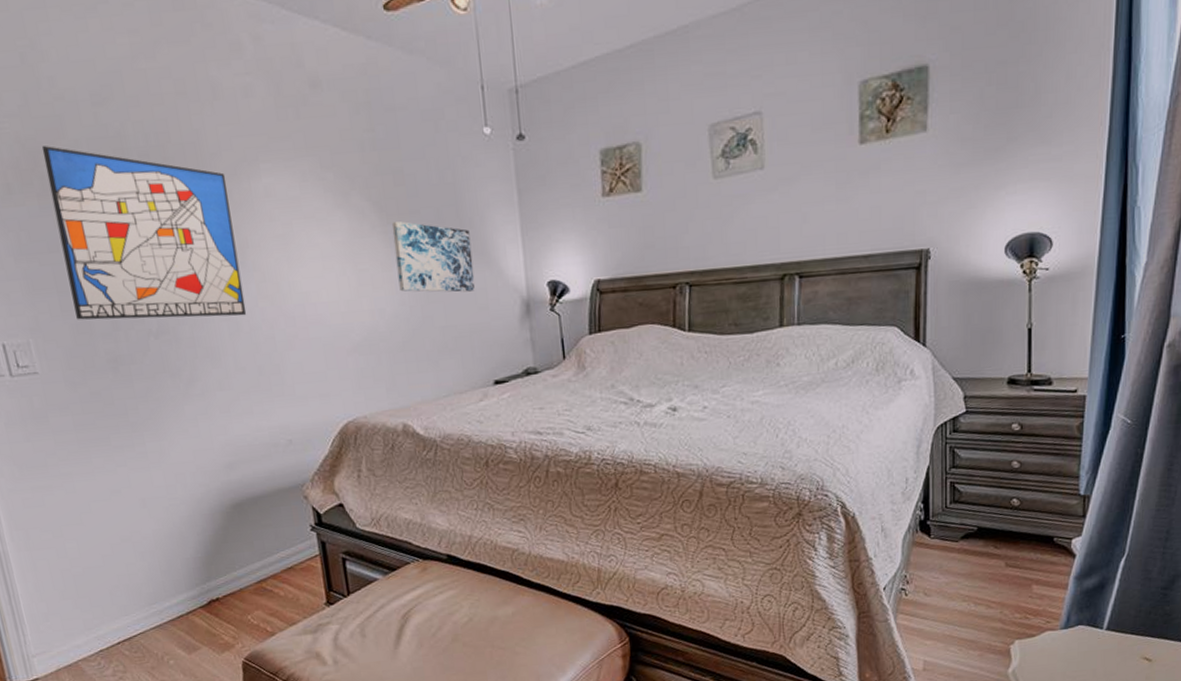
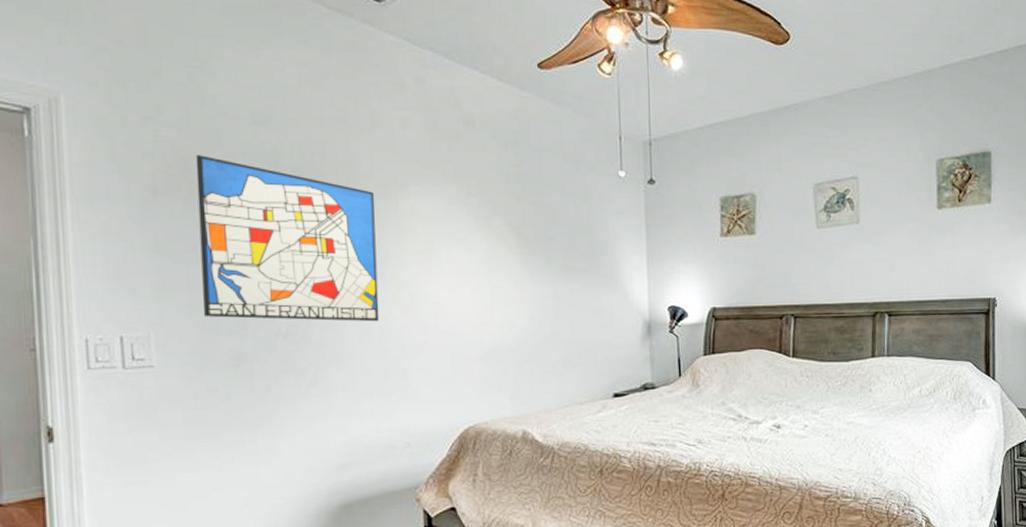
wall art: present [391,221,475,292] -> none [528,246,602,312]

